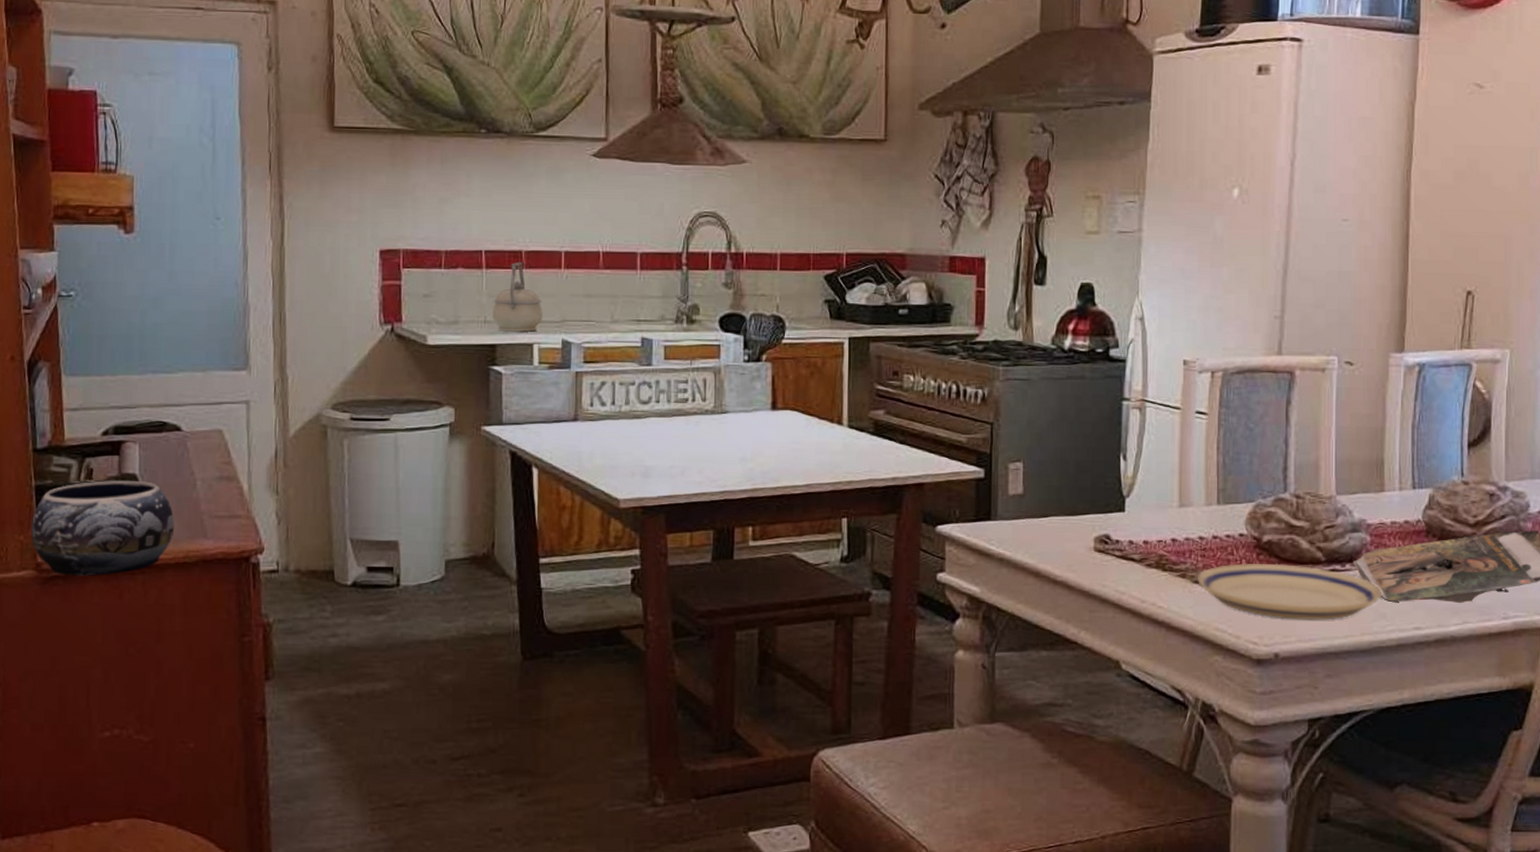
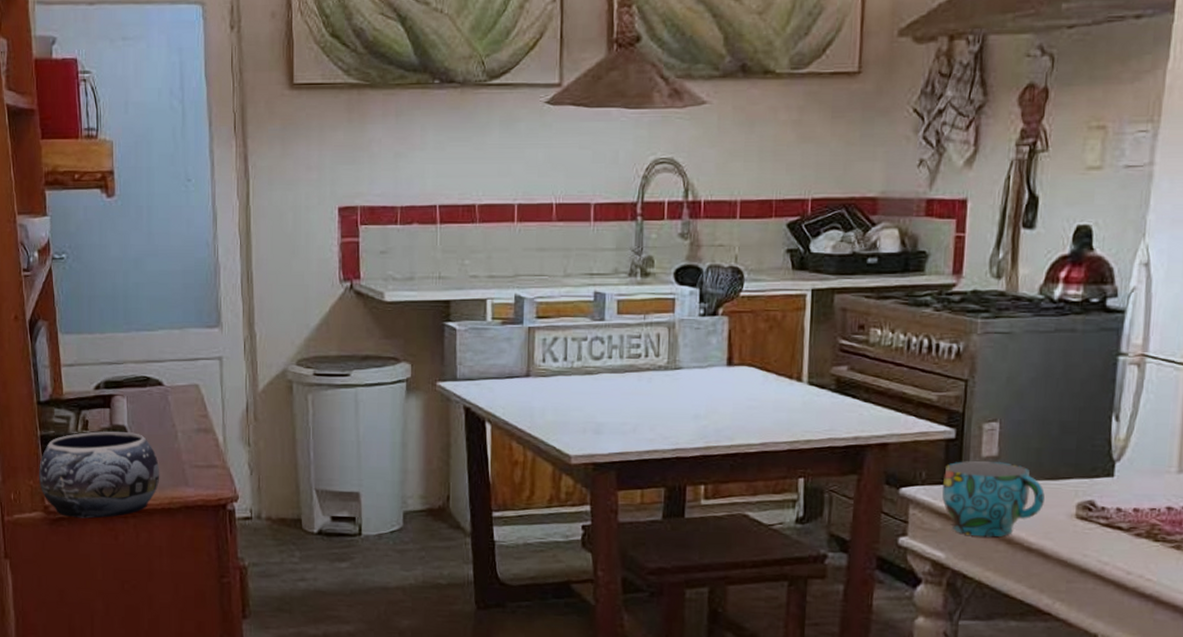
kettle: present [491,261,544,332] -> none [445,215,497,287]
cup: none [974,499,1066,571] -> present [942,461,1045,537]

